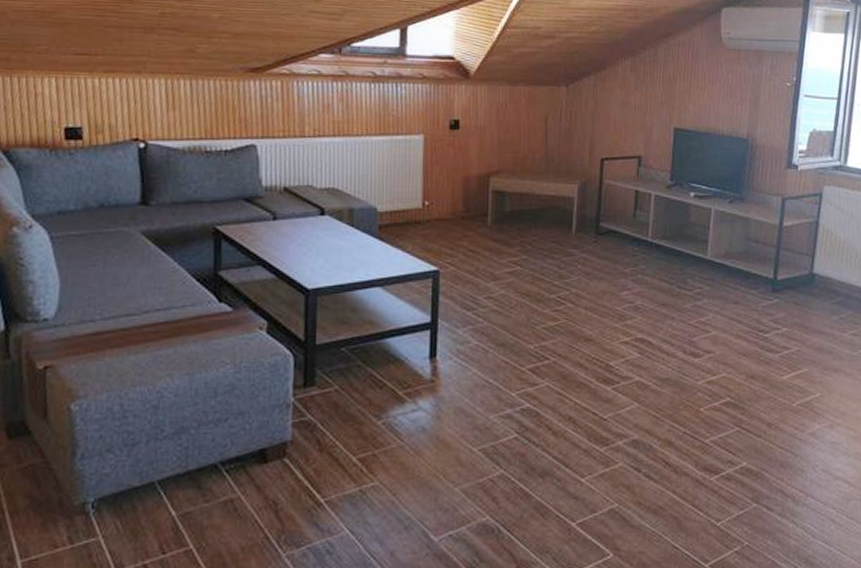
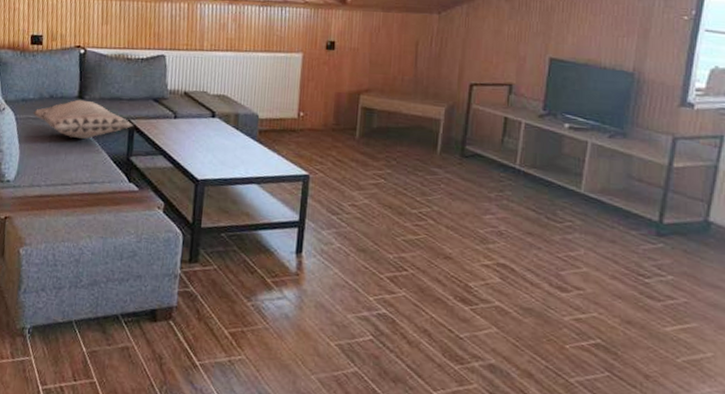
decorative pillow: none [76,206,221,255] -> present [33,99,134,139]

